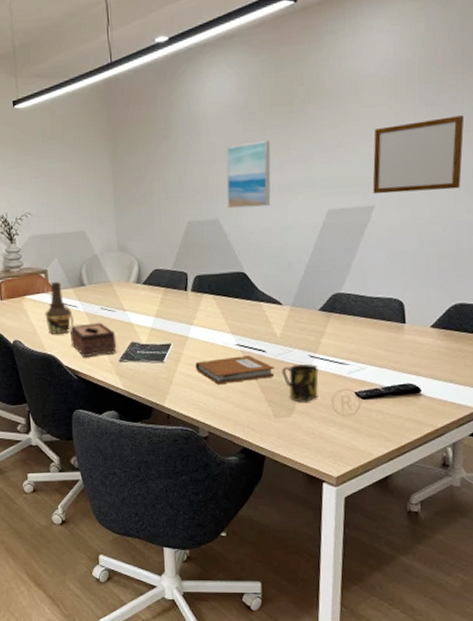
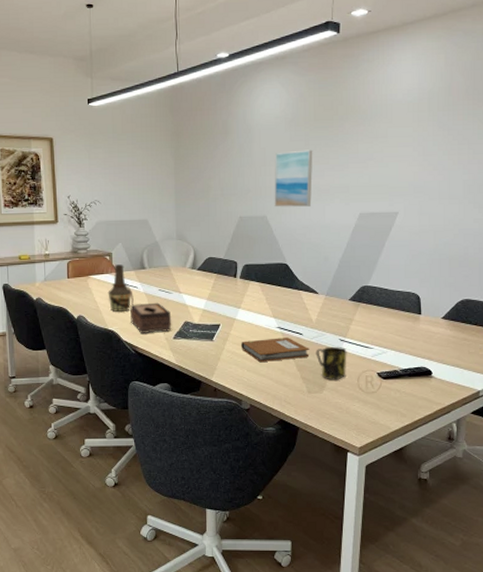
writing board: present [372,115,465,194] -> none [397,140,474,202]

